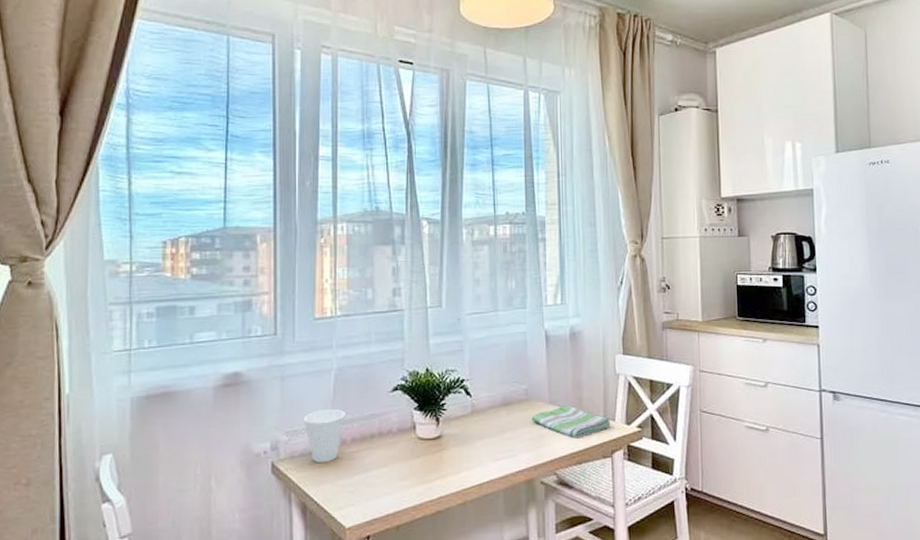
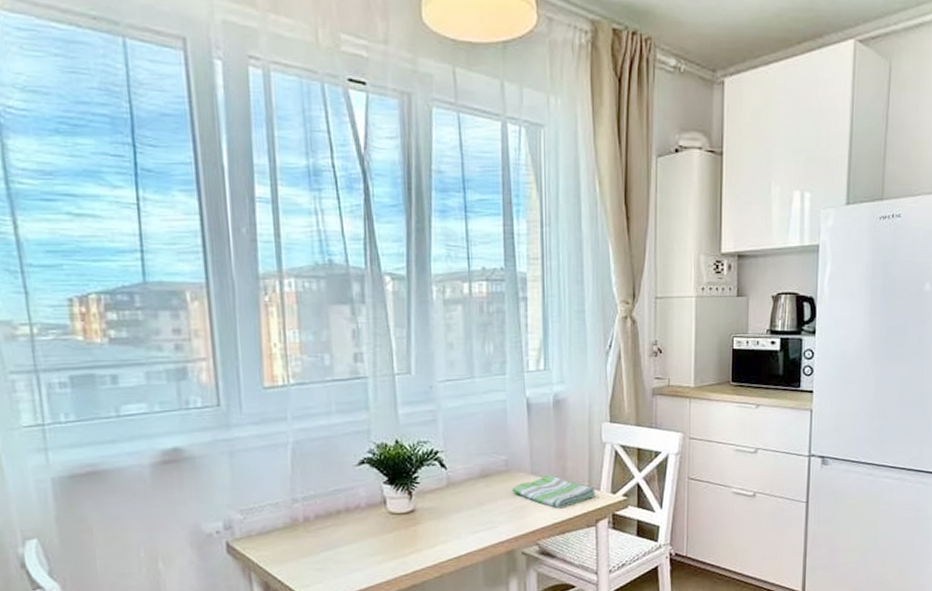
cup: present [303,409,345,464] -> none [259,485,307,542]

